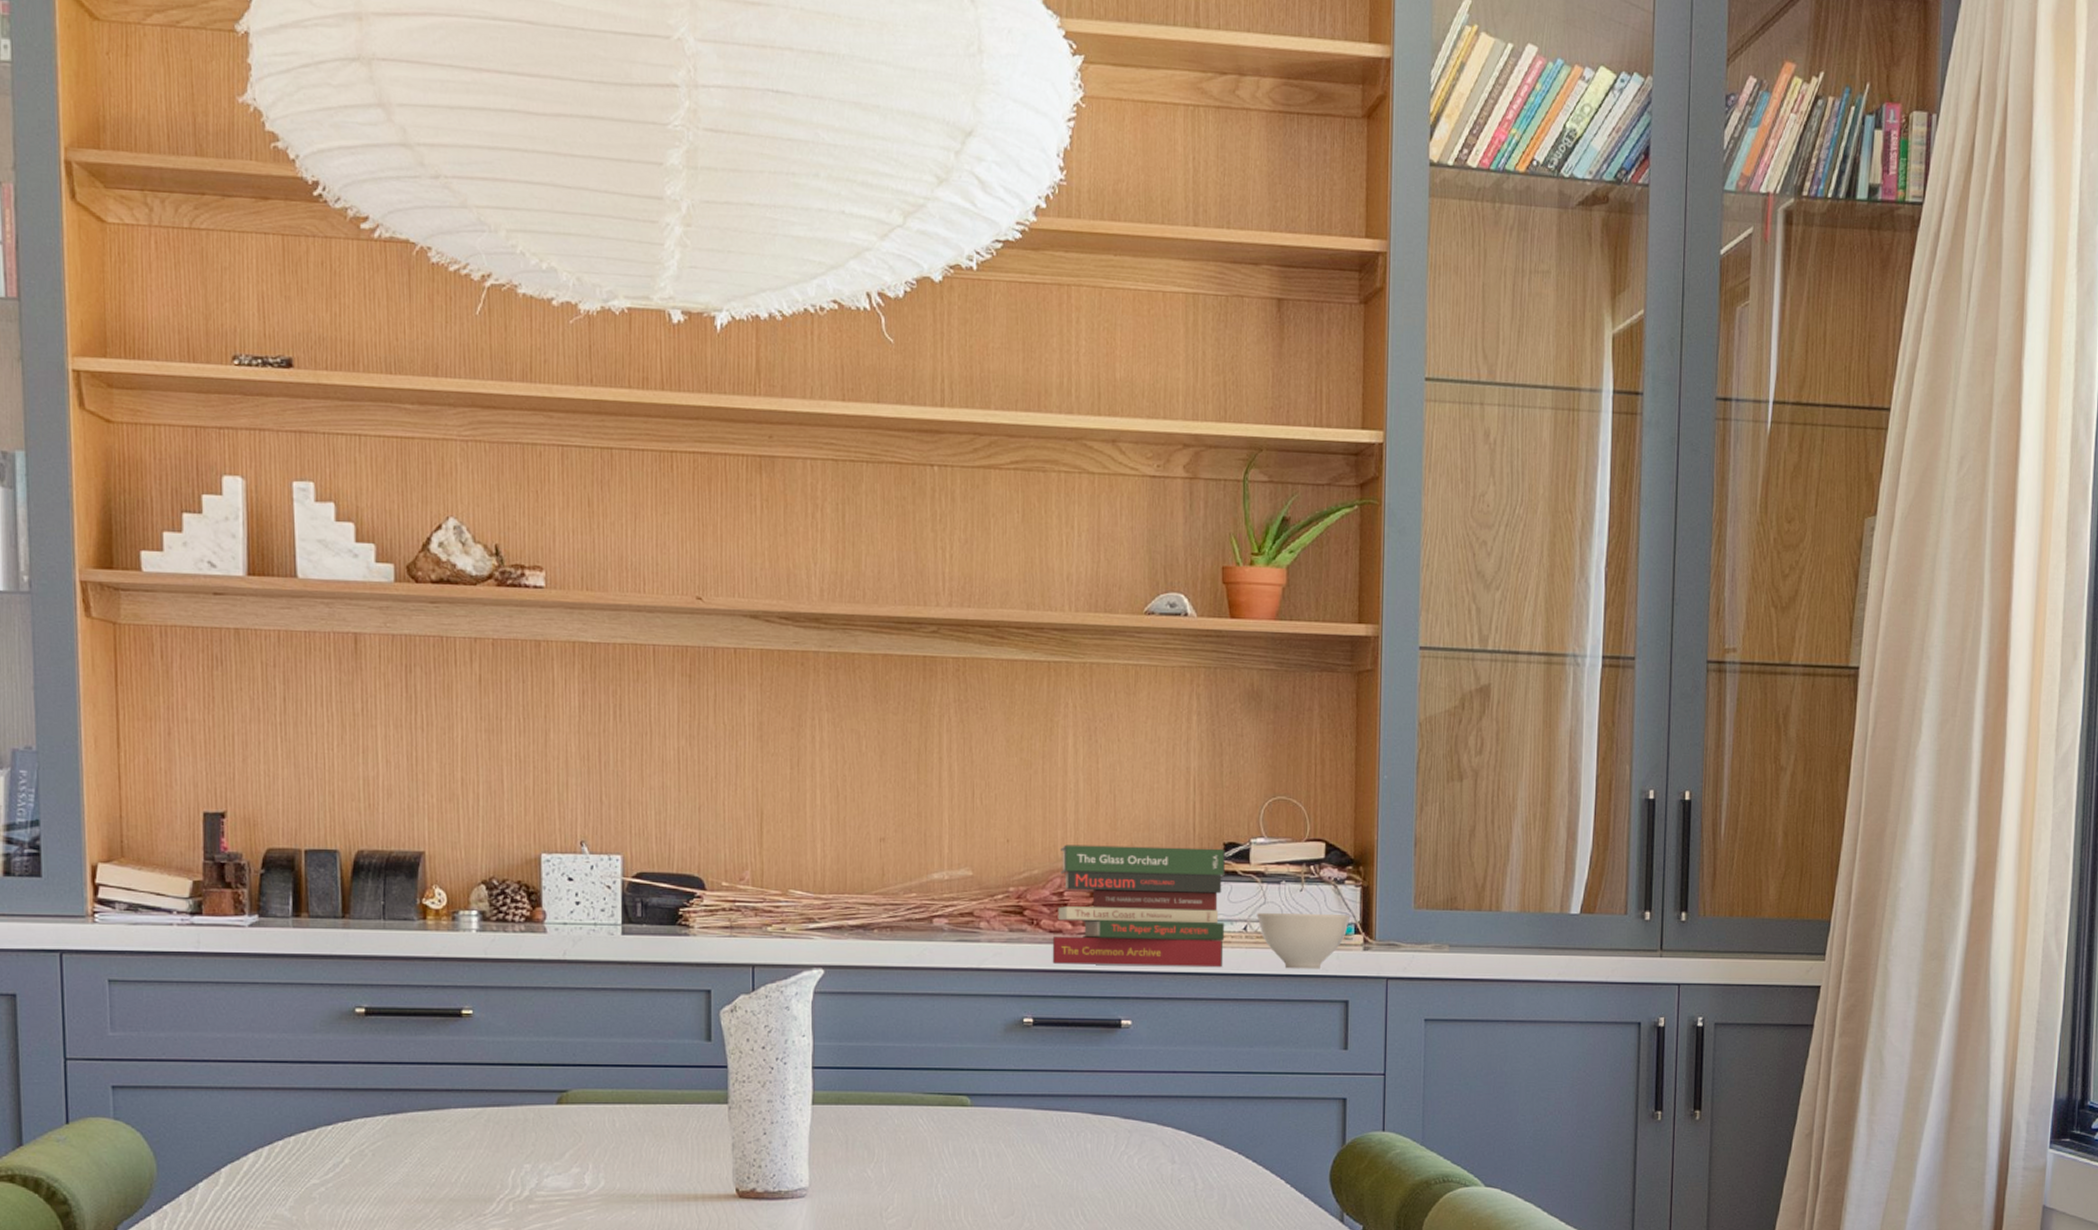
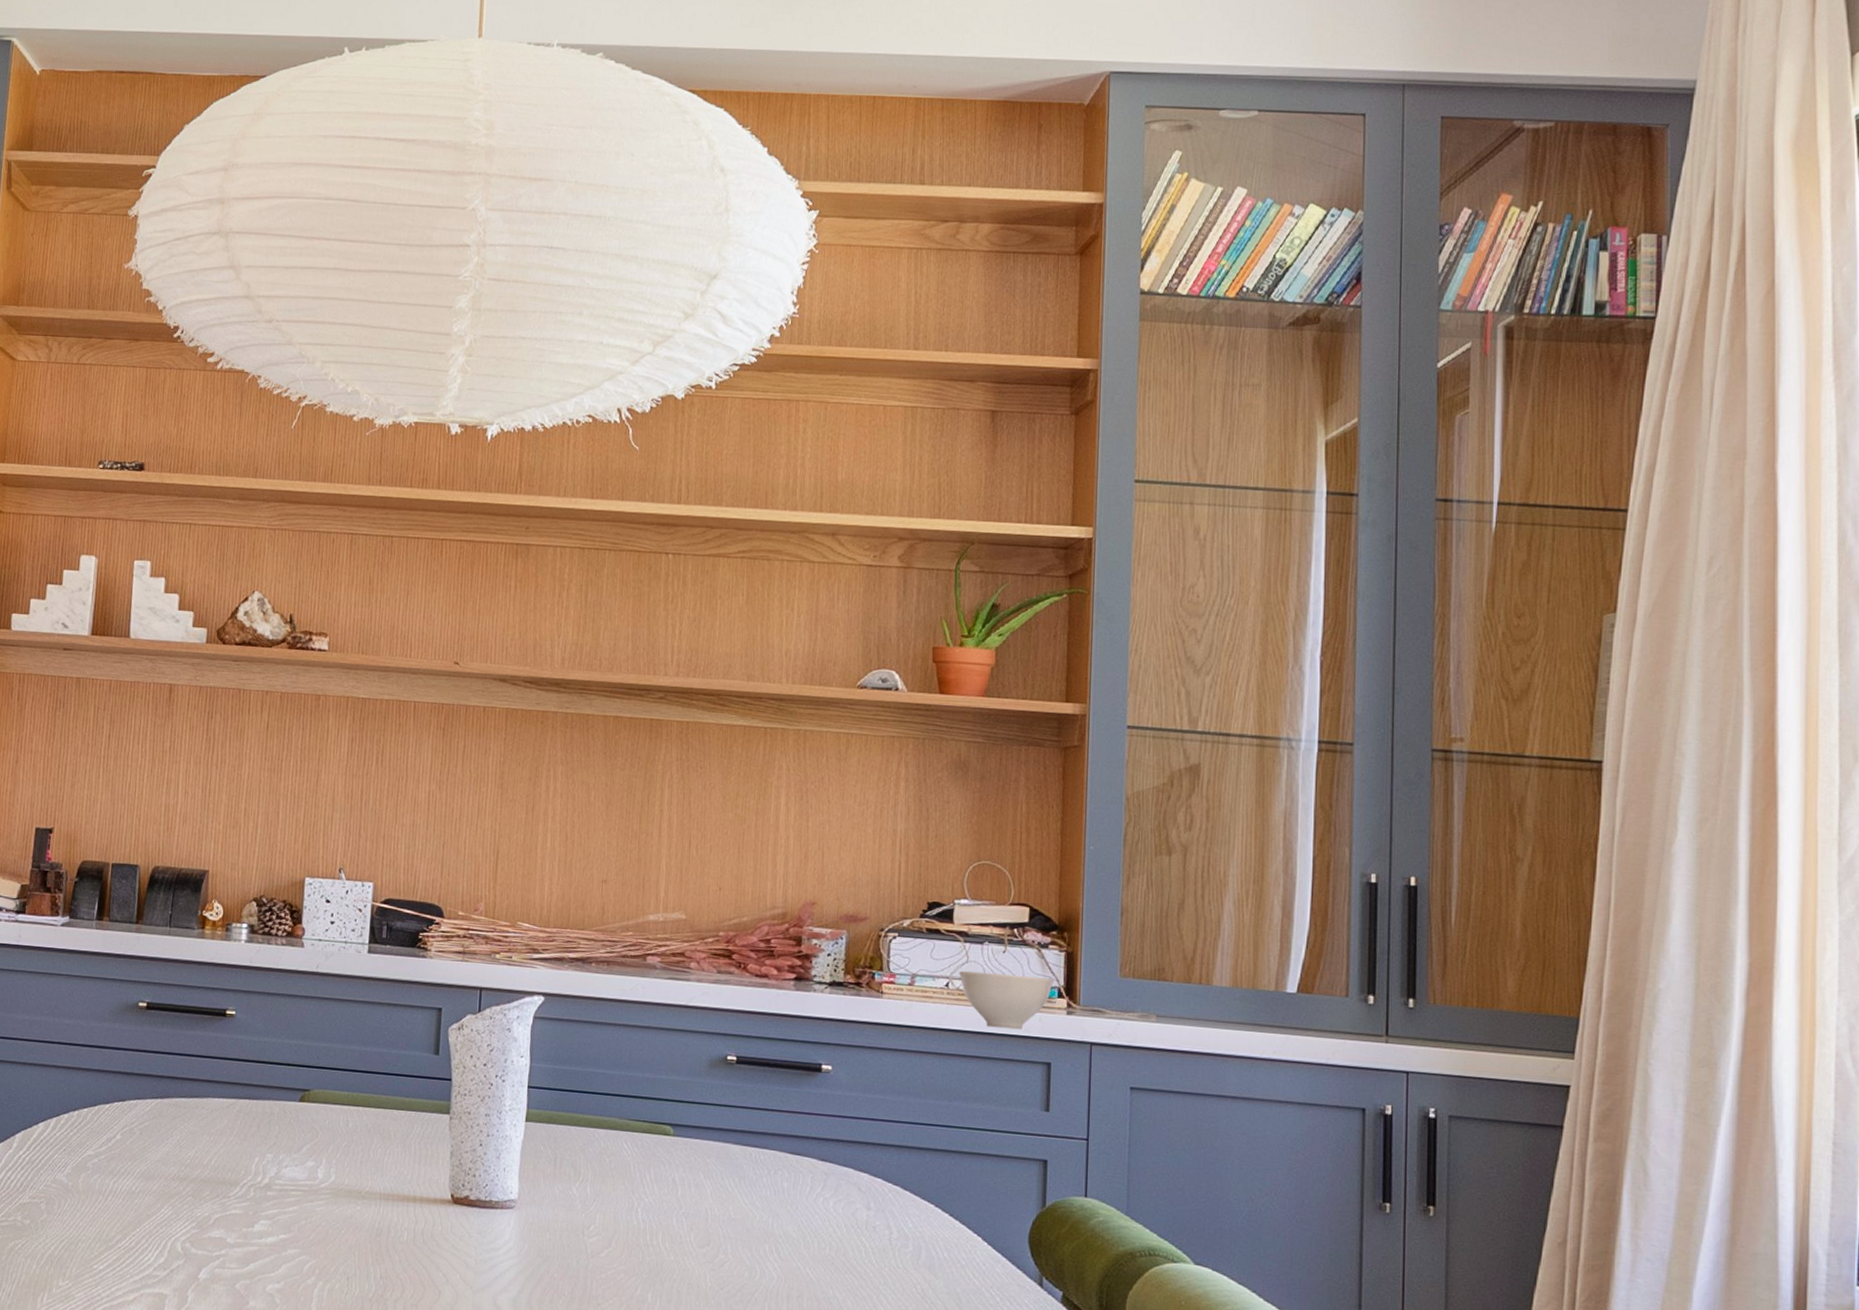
books: present [1052,844,1225,968] -> none [757,895,929,1022]

